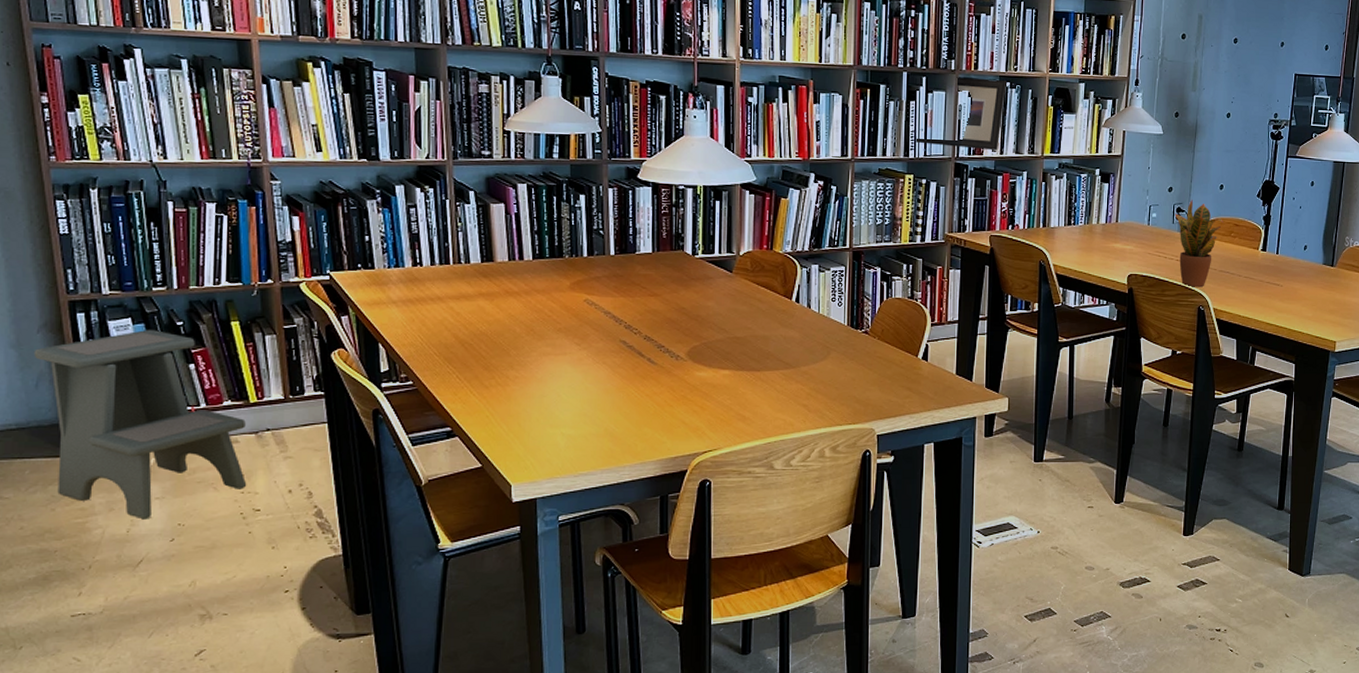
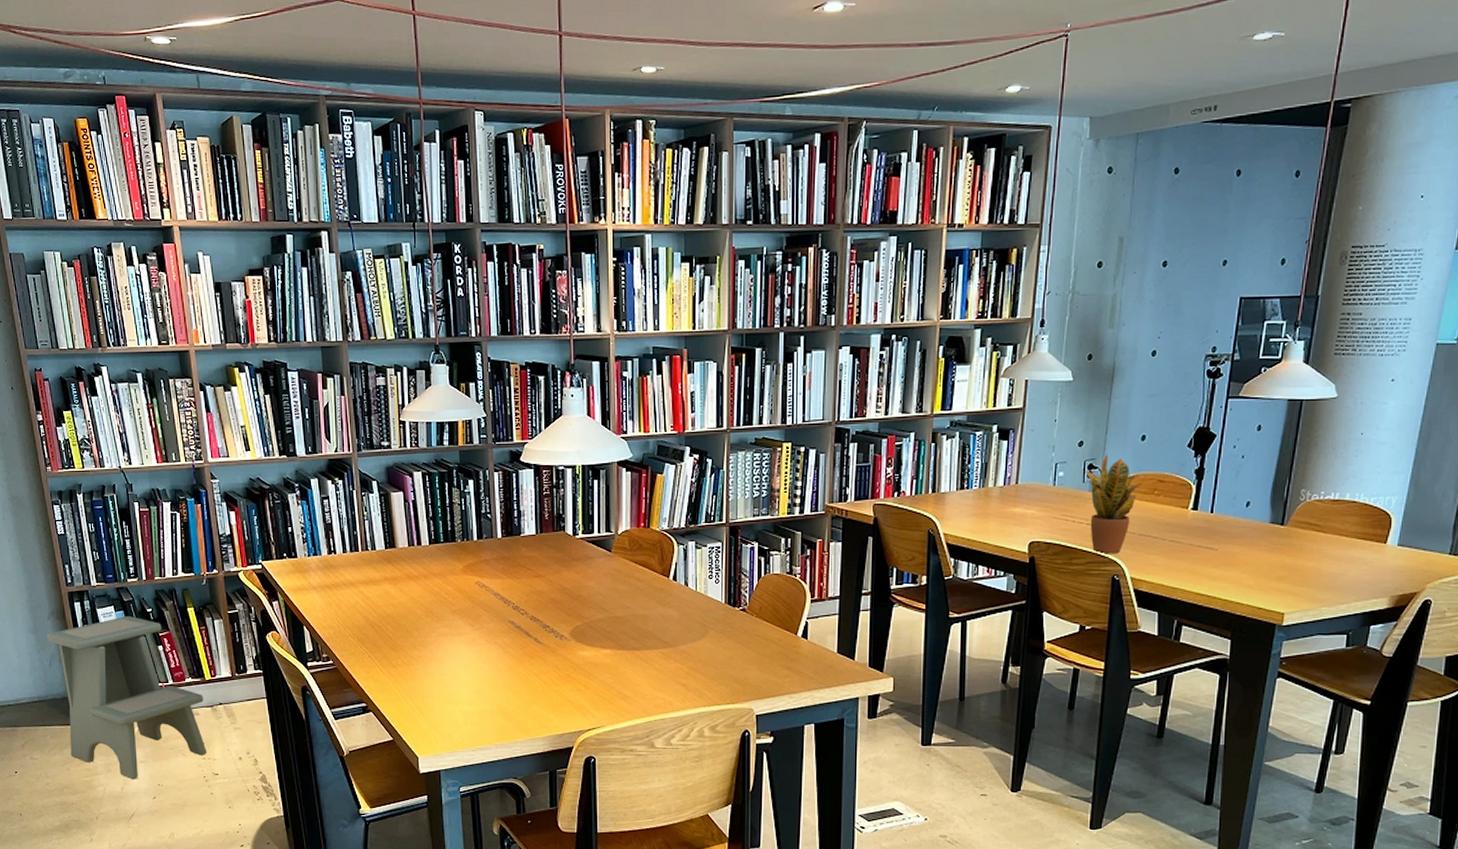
picture frame: present [916,77,1007,151] -> none [793,332,892,412]

